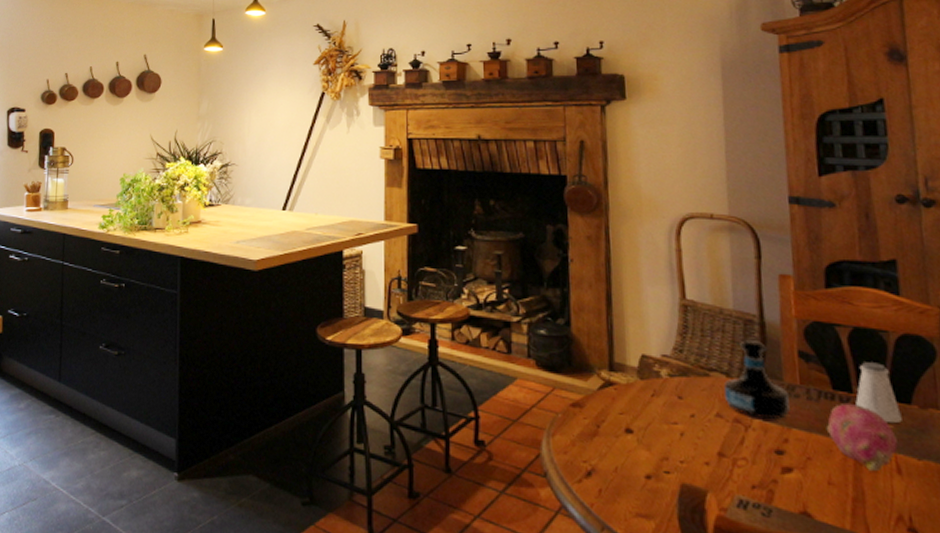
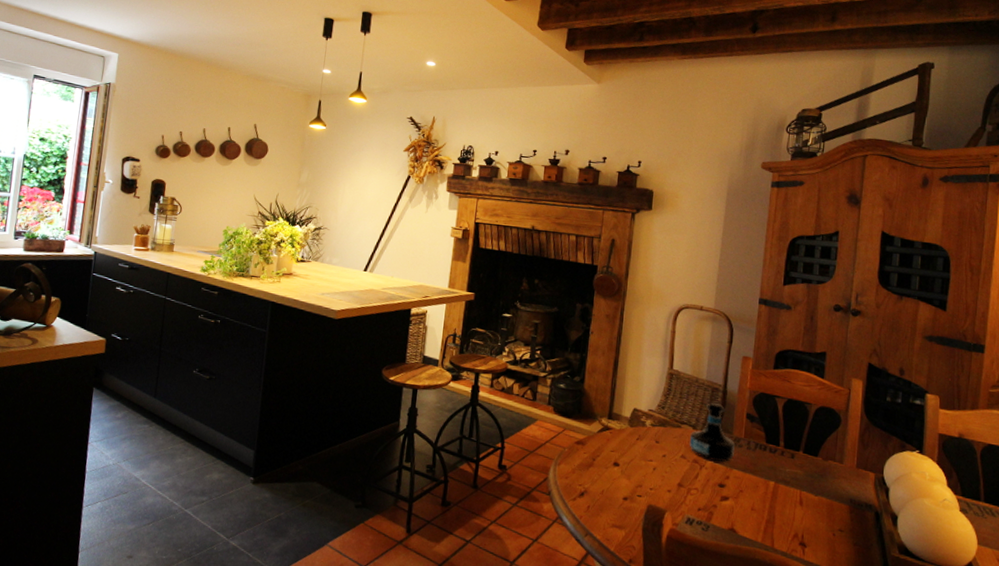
fruit: present [826,404,898,472] -> none [756,453,804,503]
saltshaker: present [855,362,902,424] -> none [780,424,810,470]

